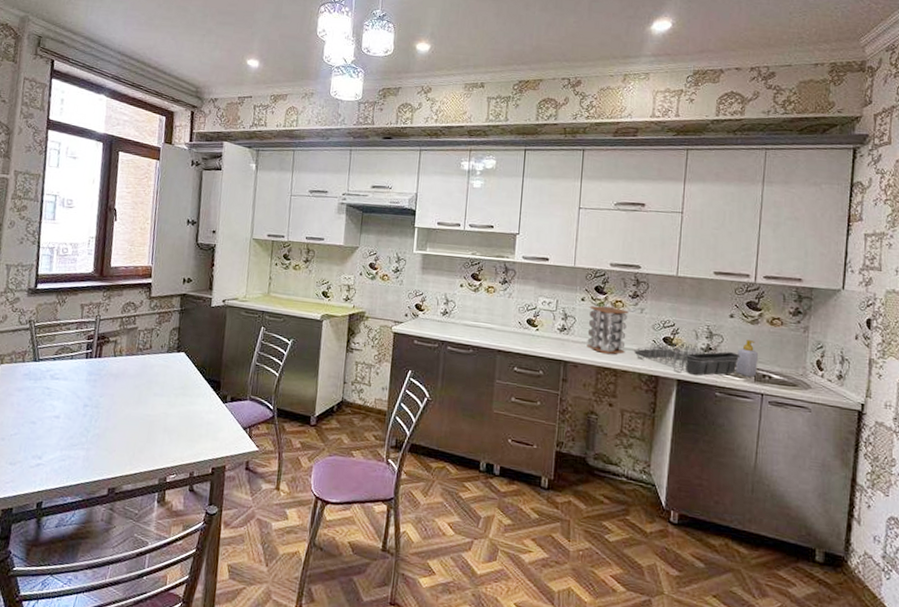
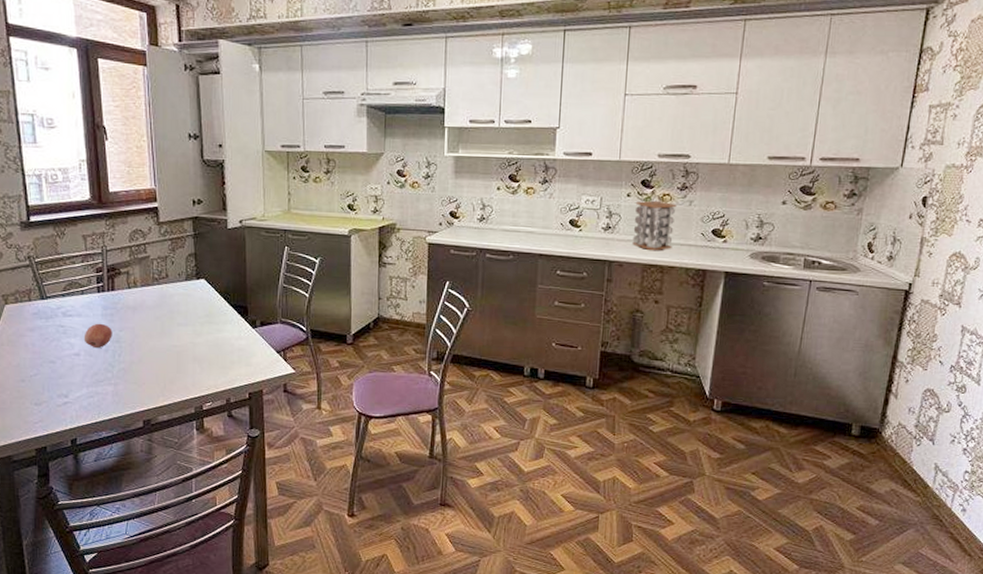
fruit: none [65,387,93,412] -> present [84,323,112,348]
dish rack: present [634,341,740,377] -> none [682,233,791,267]
soap bottle: present [736,340,758,377] -> none [785,226,809,264]

